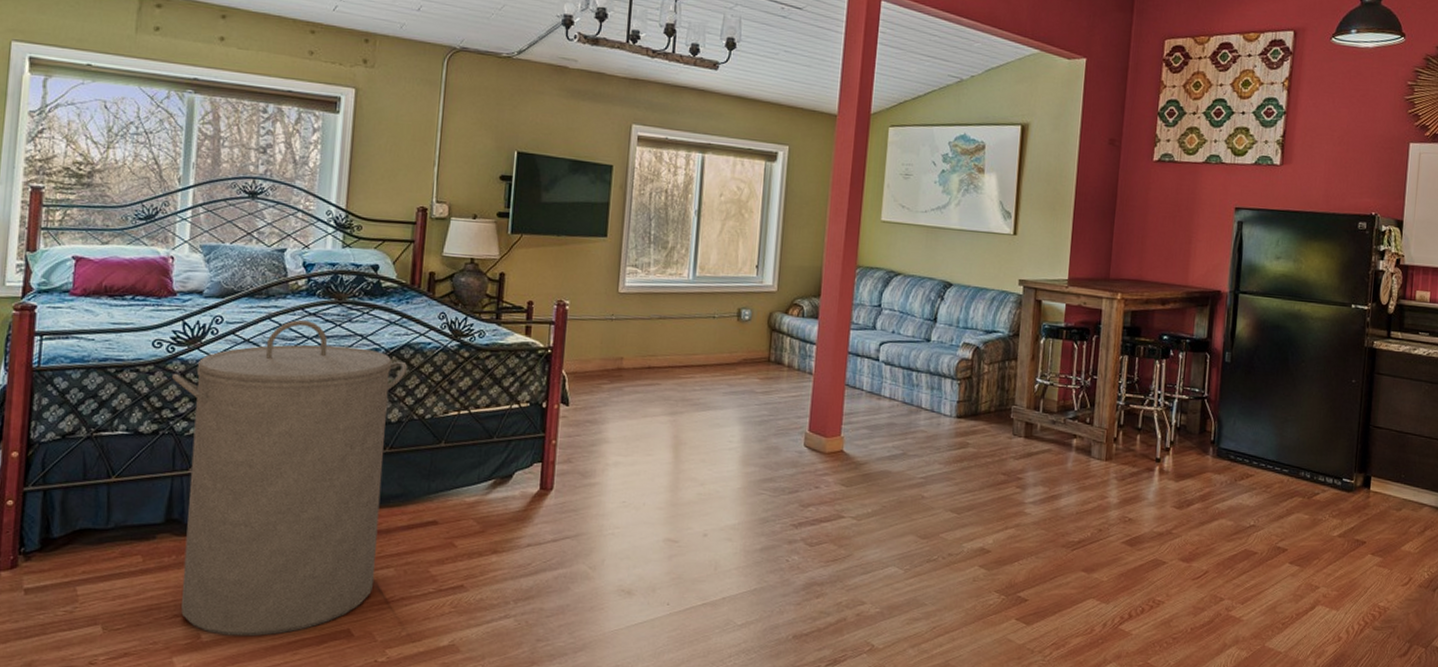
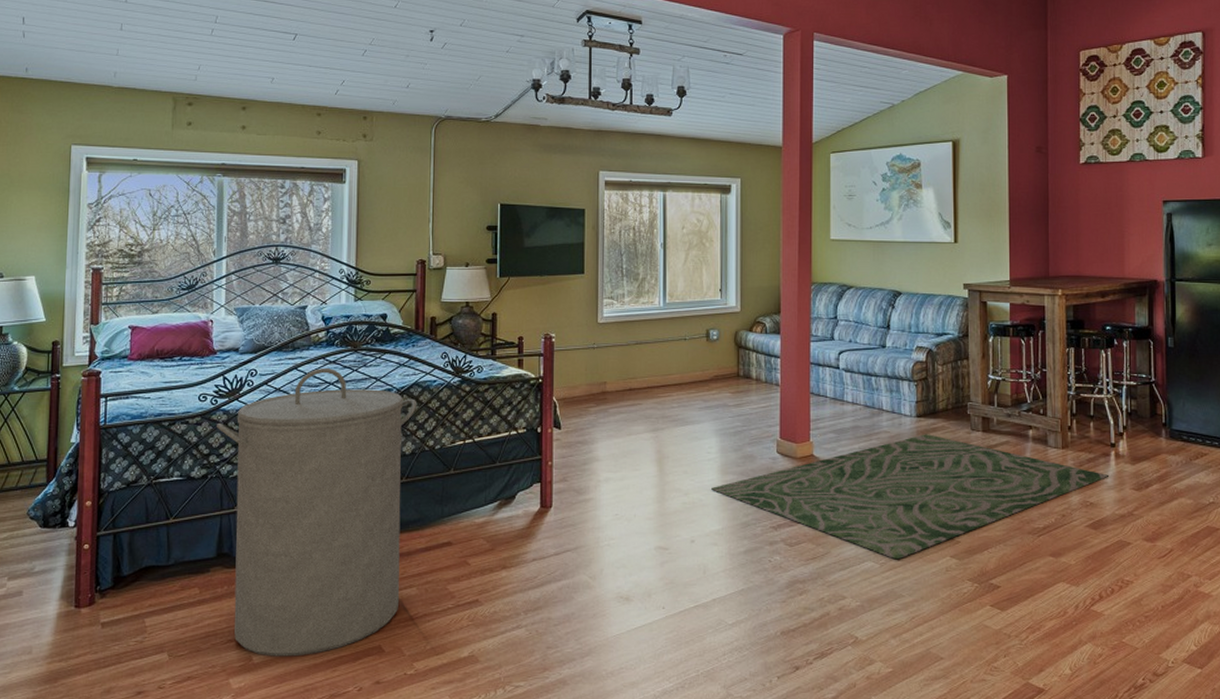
rug: none [730,436,1150,567] -> present [711,434,1108,560]

